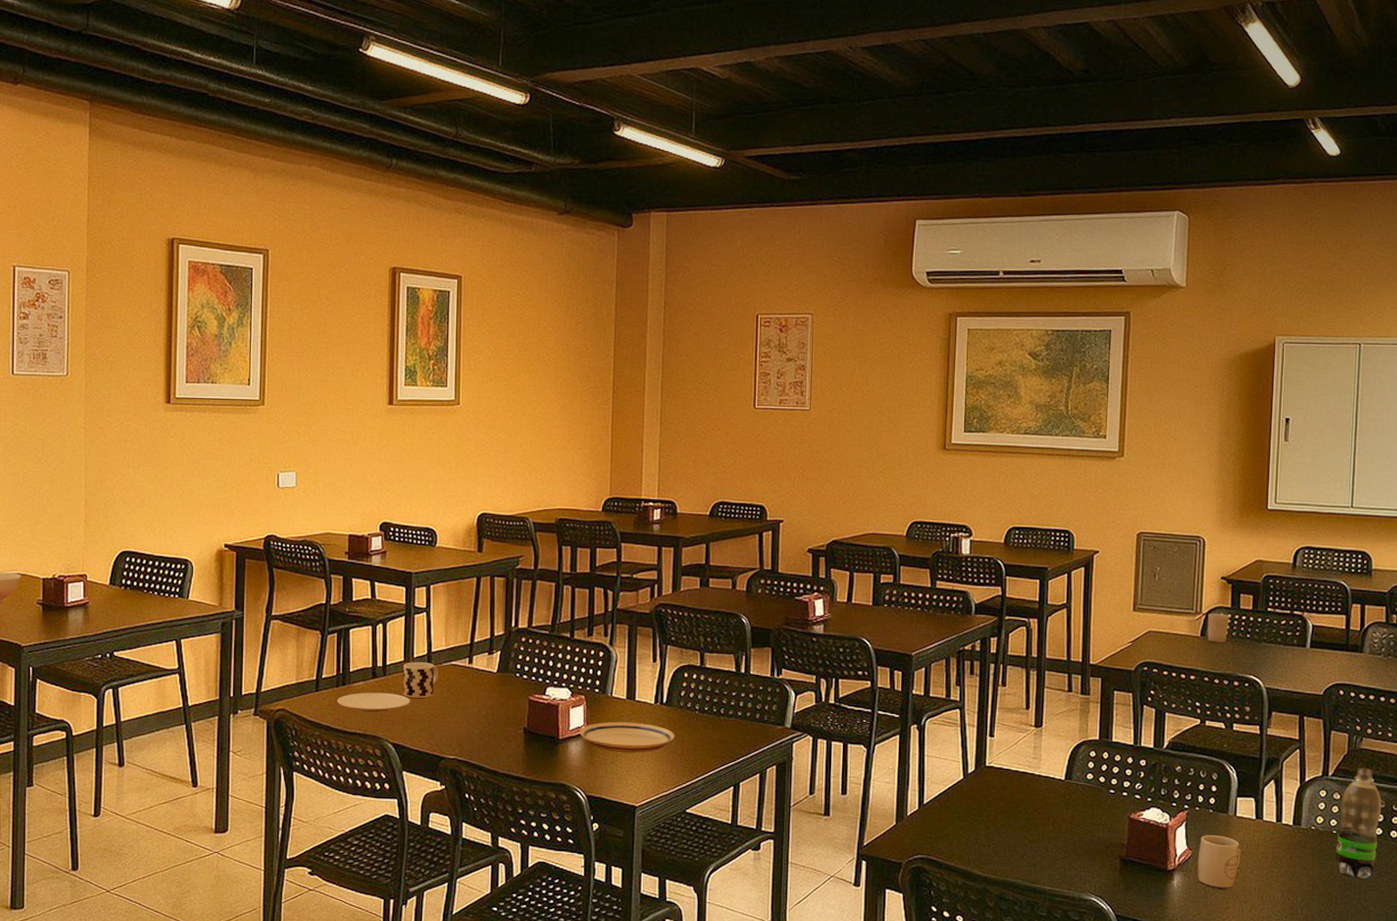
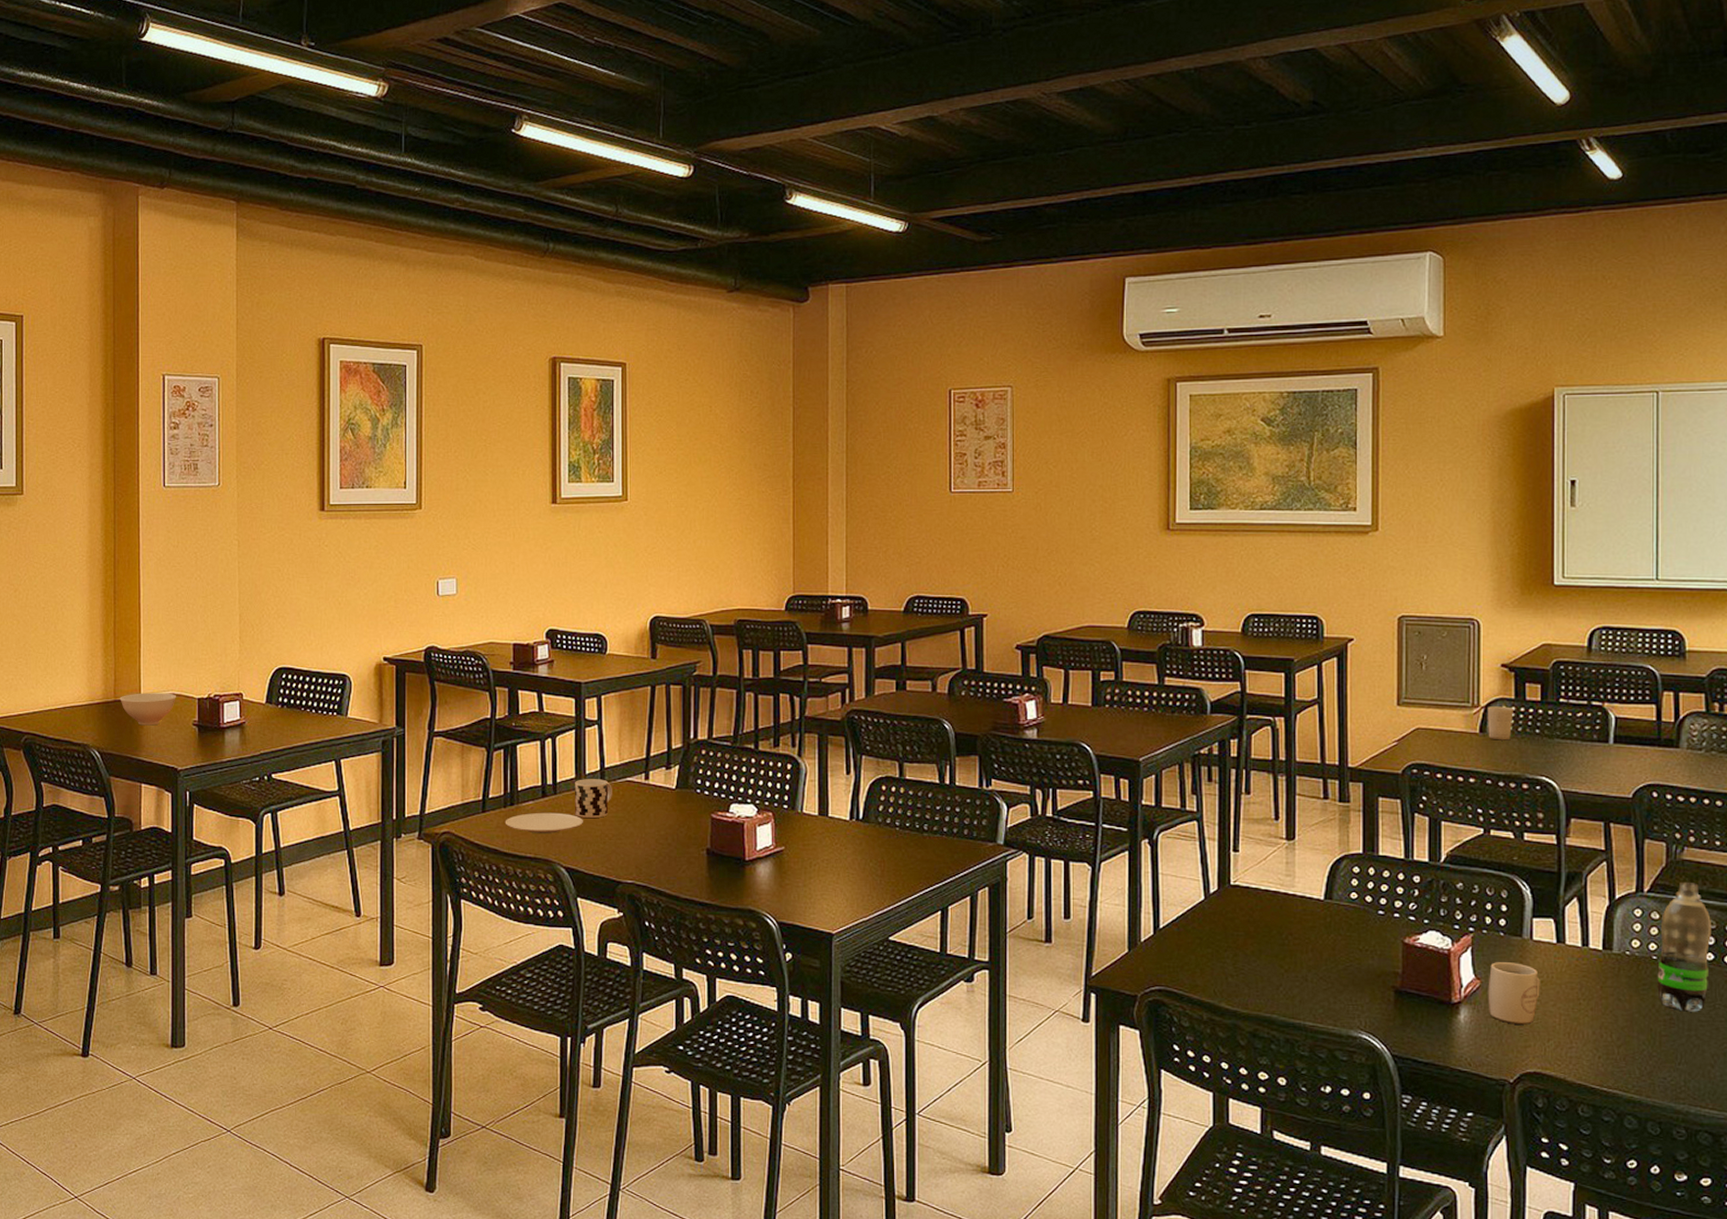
plate: present [579,721,675,753] -> none [767,840,873,874]

